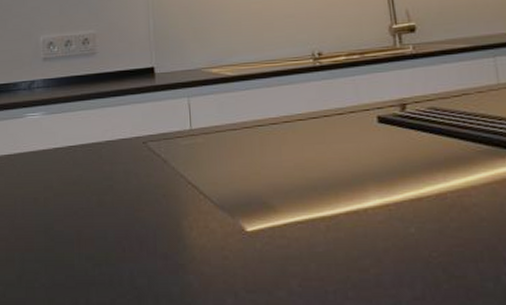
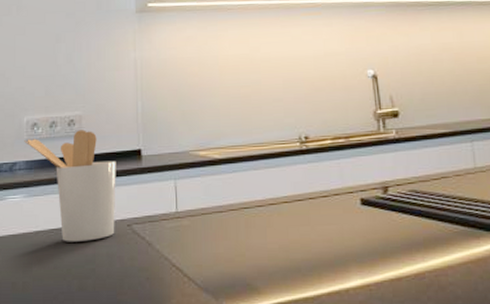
utensil holder: none [41,48,131,159] -> present [24,130,116,242]

